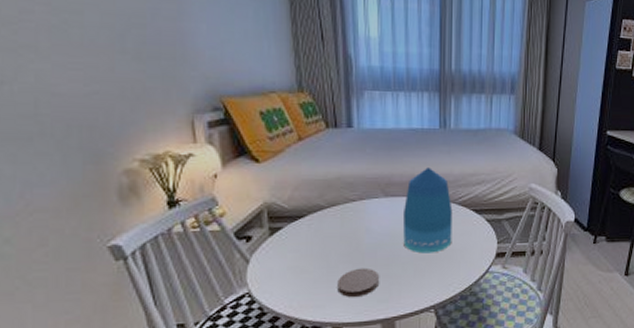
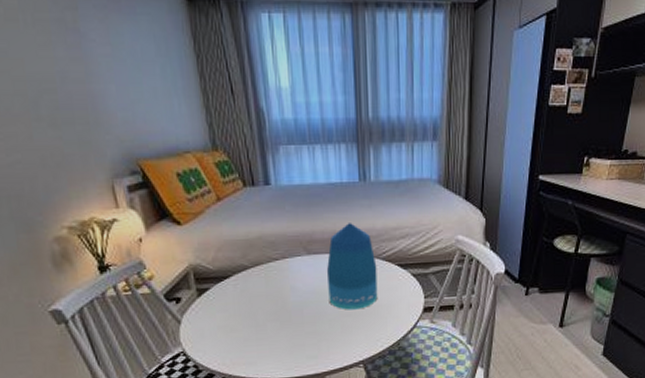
coaster: present [337,267,380,298] -> none [267,325,308,355]

